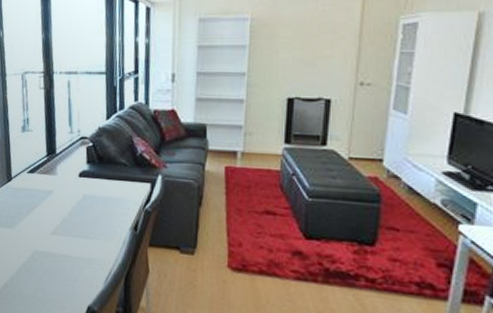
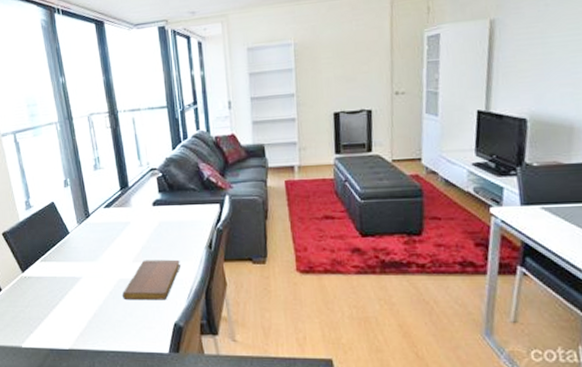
notebook: none [35,233,102,280] -> present [122,259,180,301]

